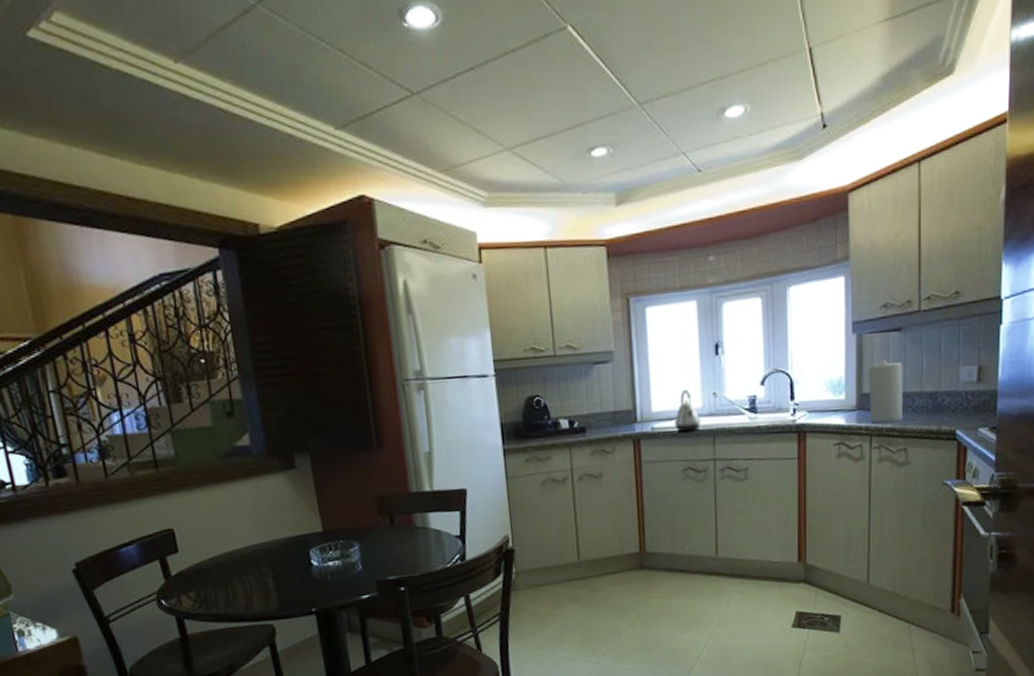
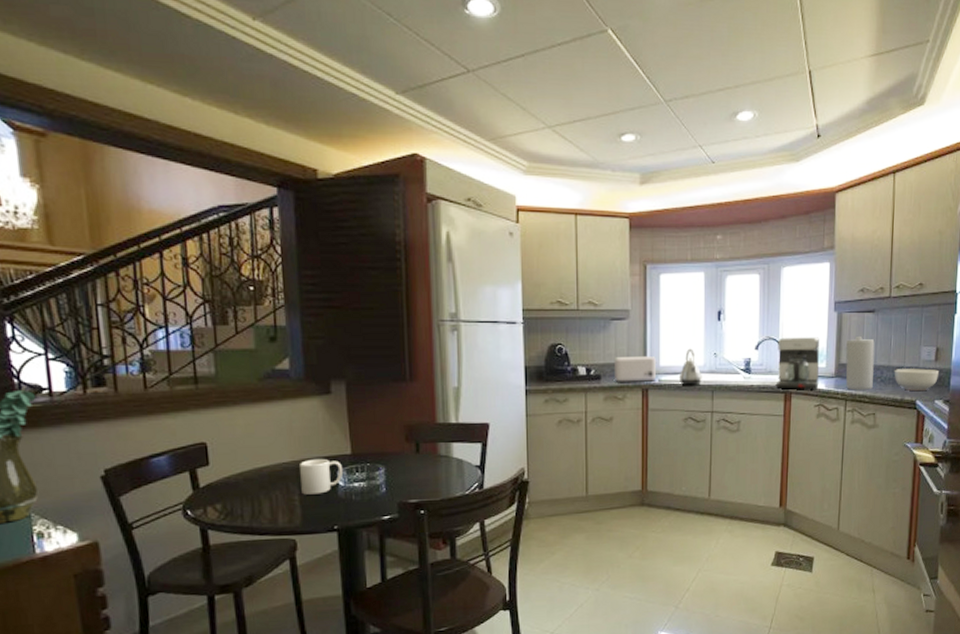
mug: none [270,538,316,578] -> present [300,458,344,495]
toaster: none [599,401,648,435] -> present [613,355,657,384]
coffee maker: none [787,365,838,429] -> present [777,337,820,390]
bowl: none [927,391,983,420] -> present [894,368,940,392]

